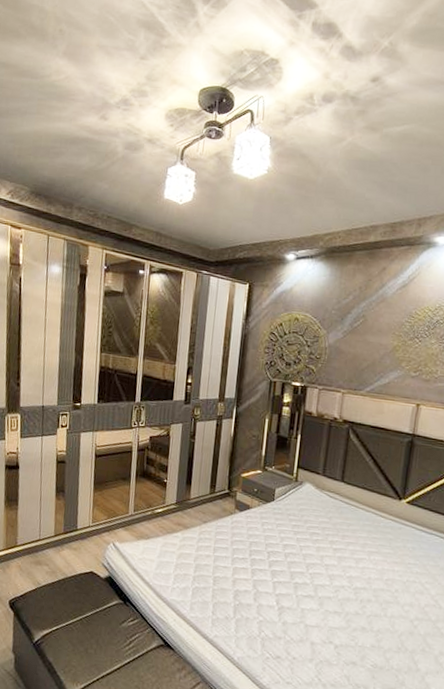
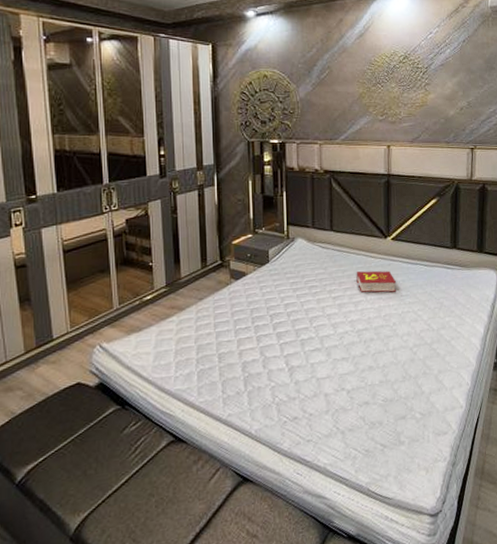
book: none [361,528,406,558] -> present [356,270,397,293]

